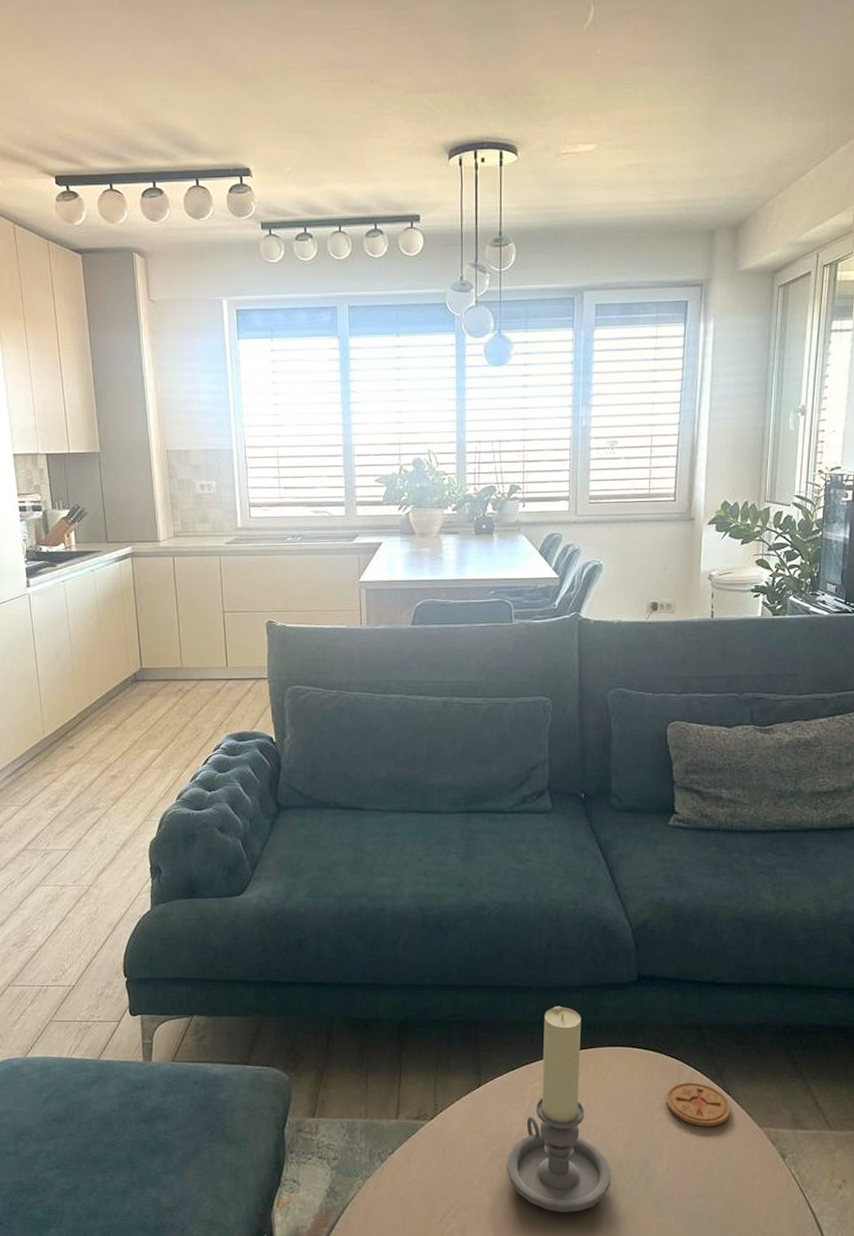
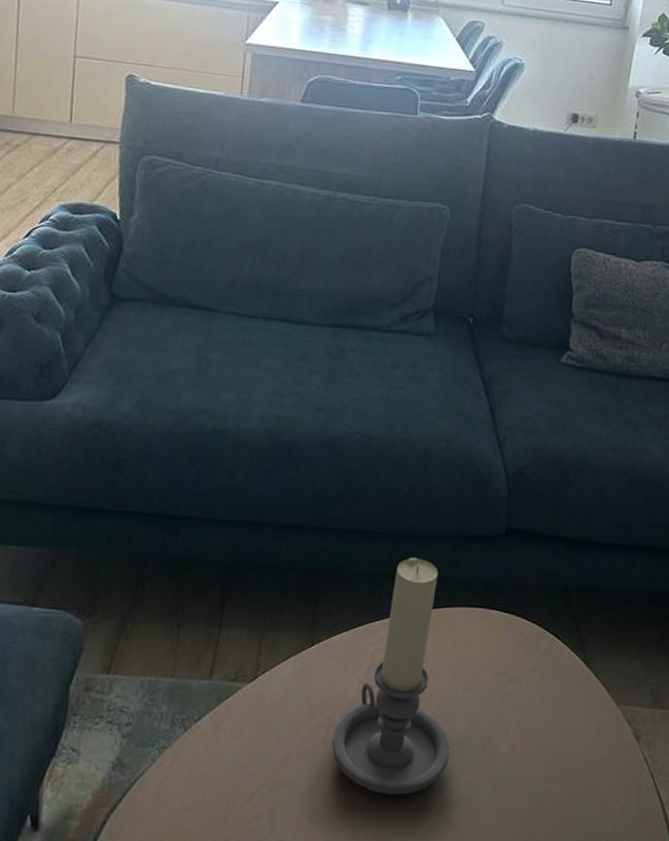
coaster: present [666,1082,731,1126] -> none [520,651,589,702]

